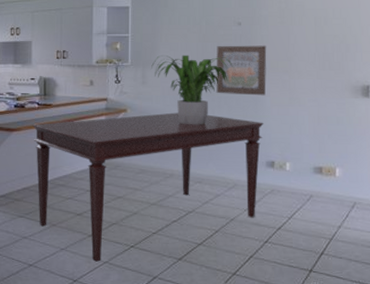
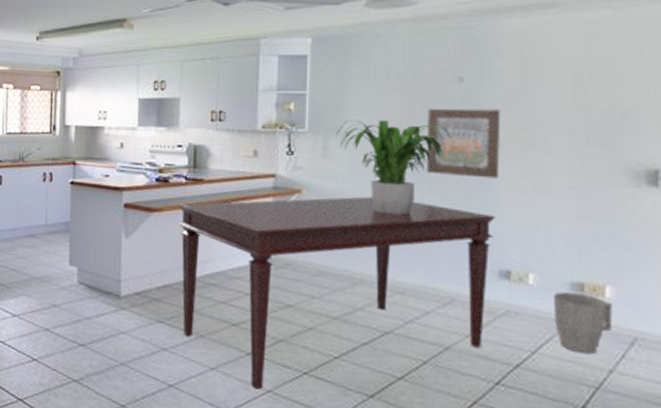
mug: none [303,174,341,217] -> present [554,292,613,355]

